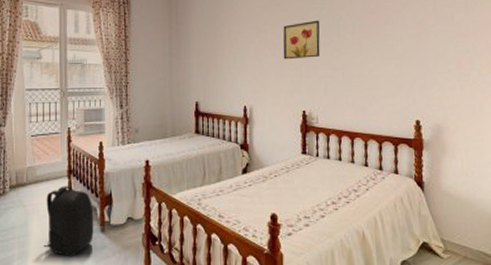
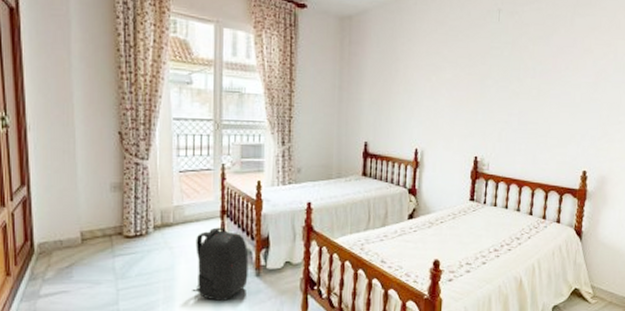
wall art: present [283,20,320,60] -> none [460,60,501,102]

